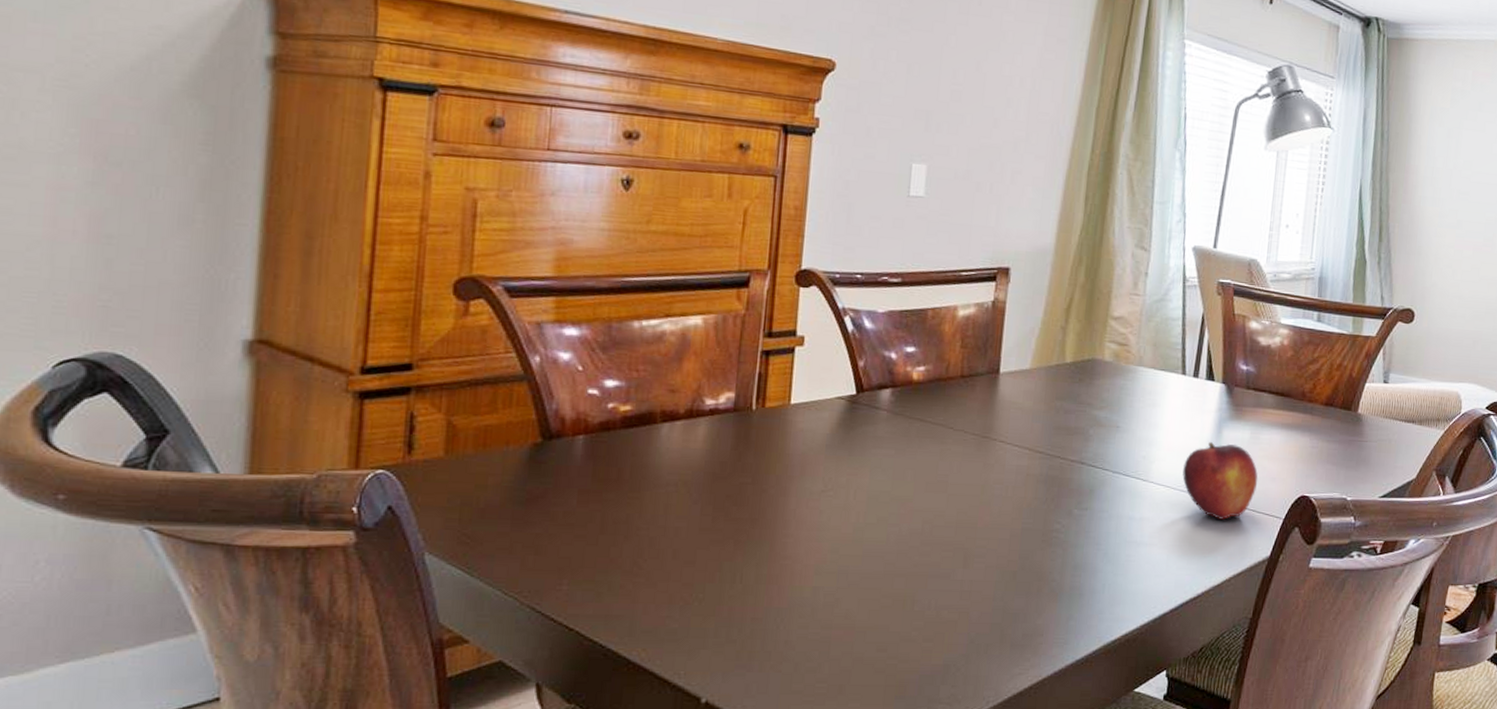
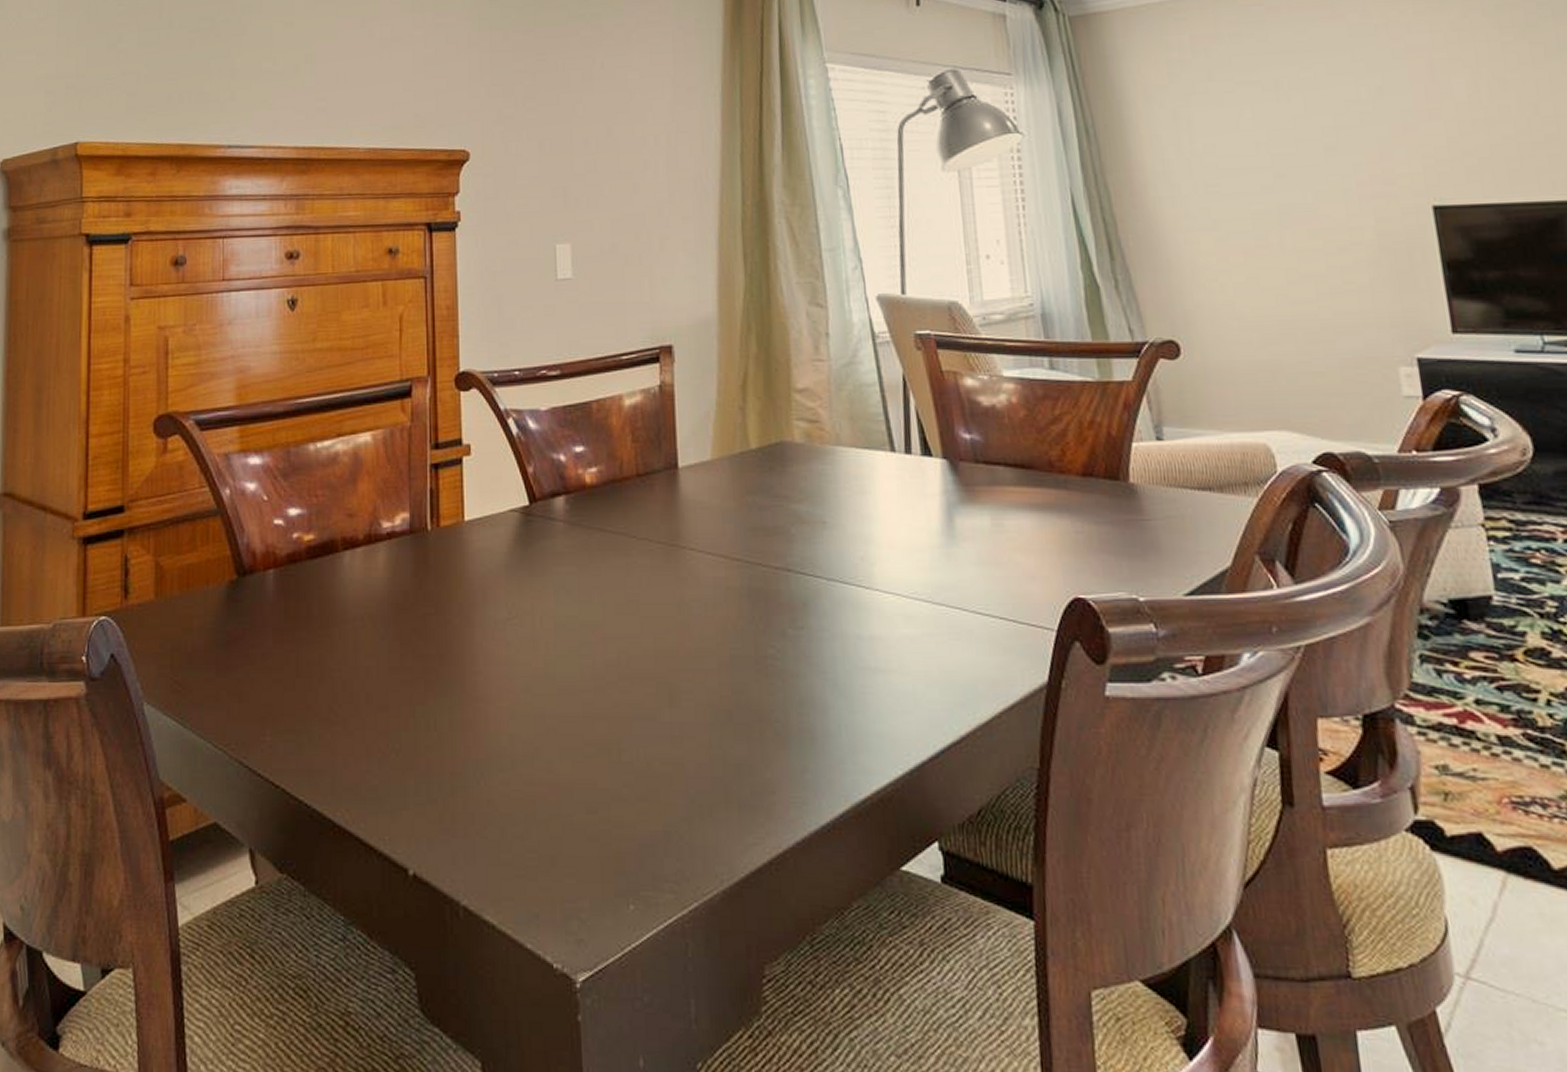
fruit: present [1182,442,1258,520] -> none [912,534,1013,635]

